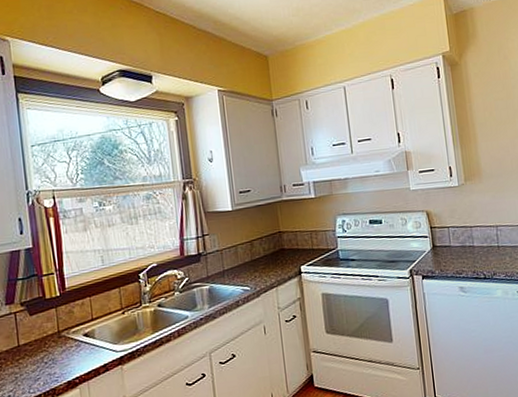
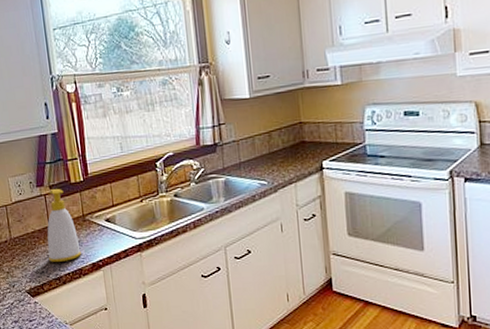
soap bottle: none [16,305,55,384] -> present [47,189,81,262]

